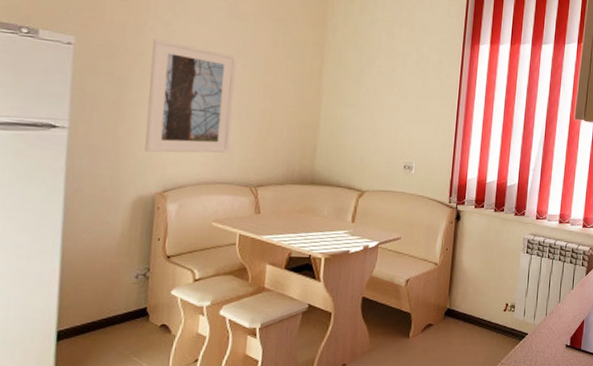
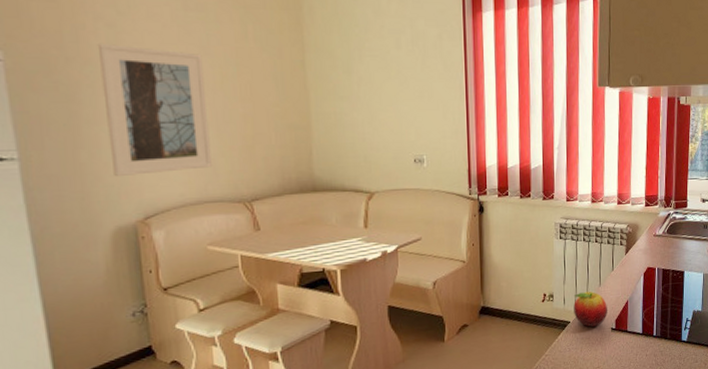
fruit: none [532,306,564,341] -> present [573,291,607,327]

